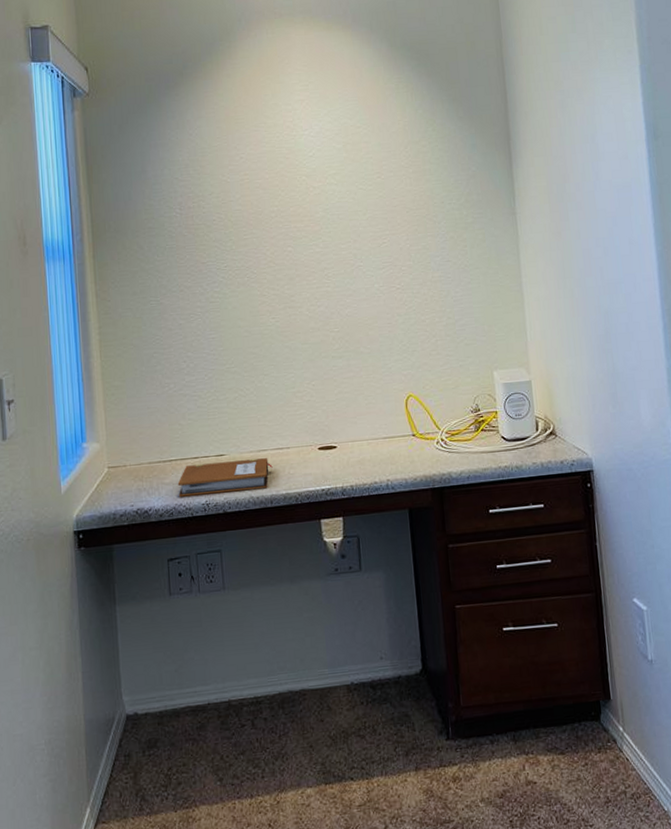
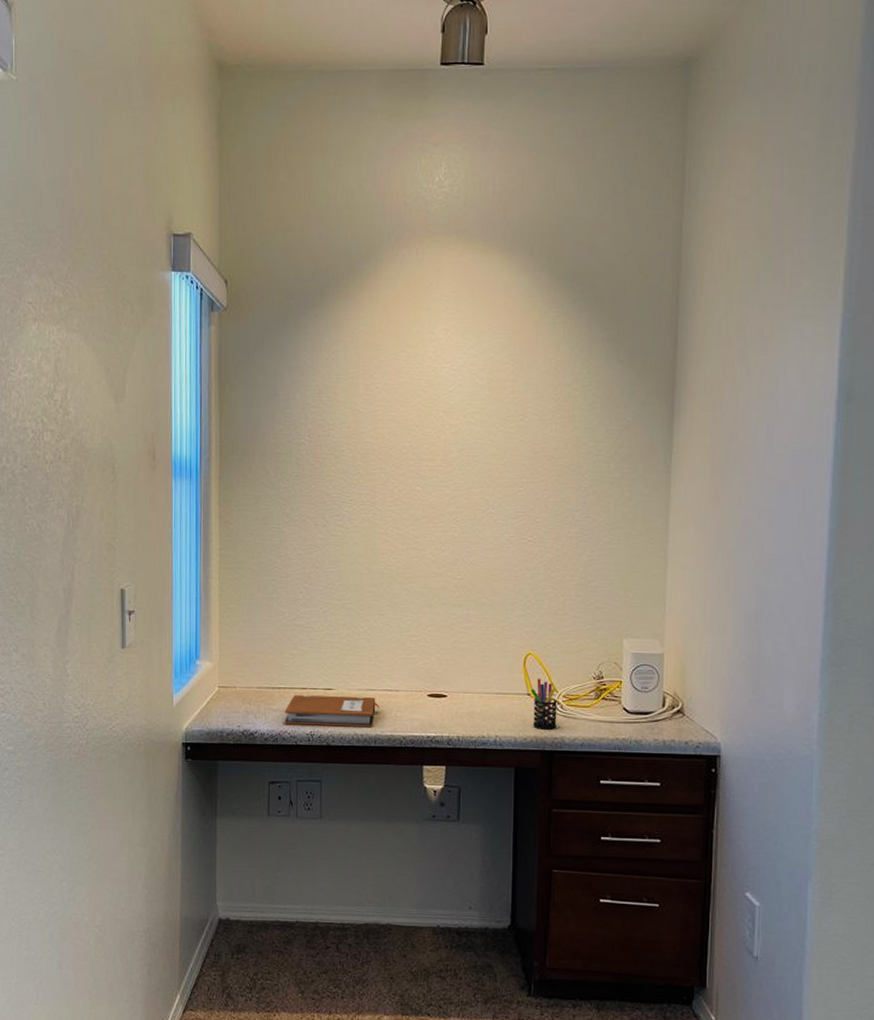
pen holder: none [414,418,443,468] -> present [530,678,557,730]

